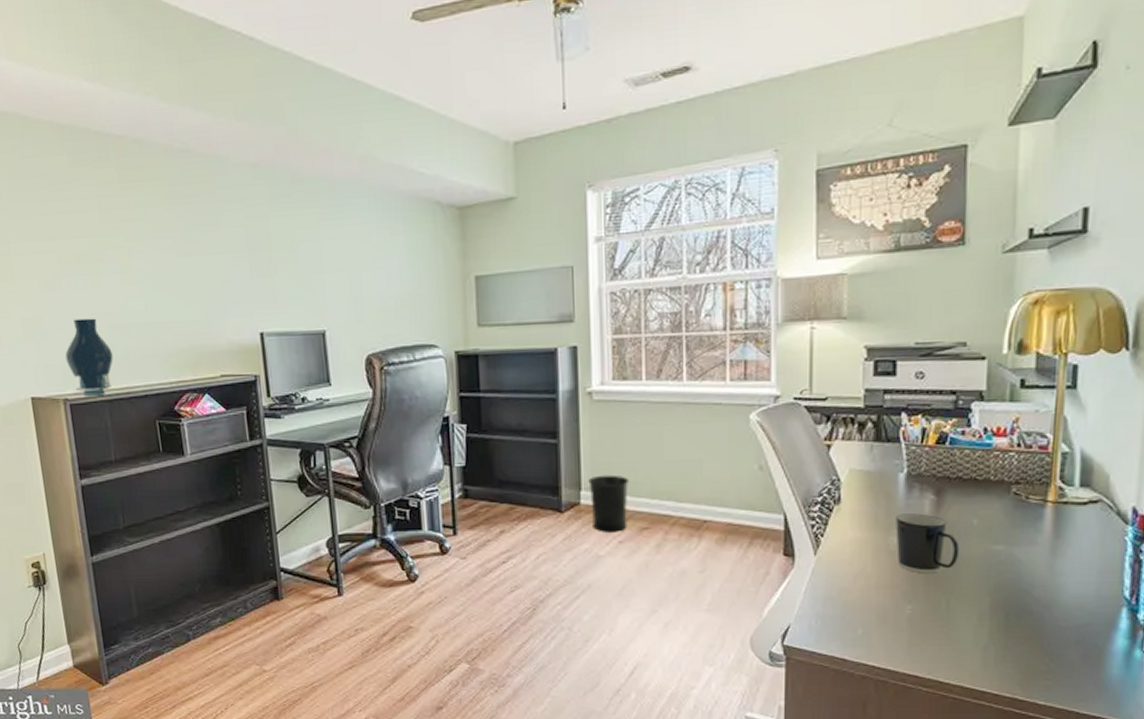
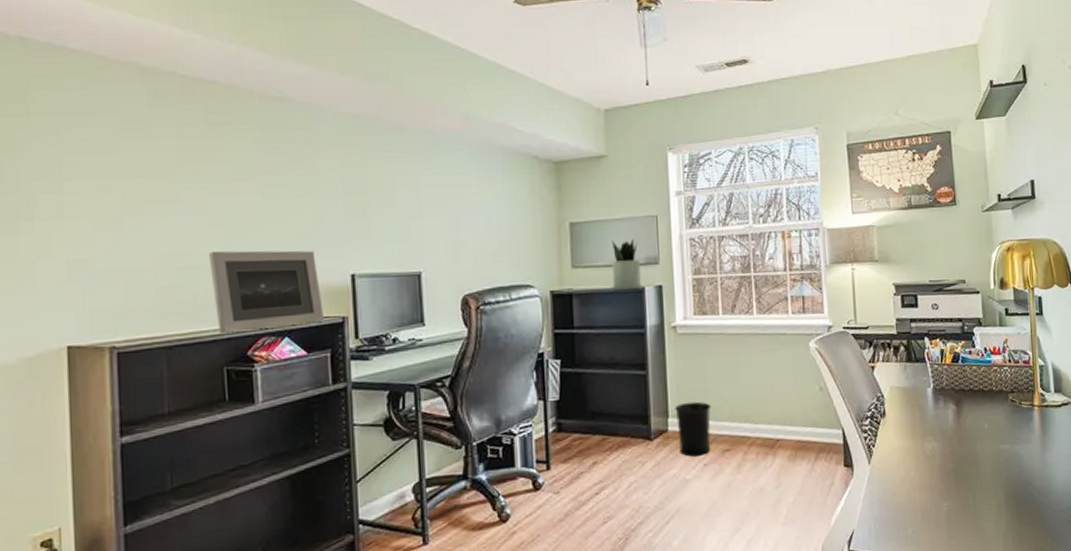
vase: present [65,318,113,397] -> none [118,259,178,344]
picture frame: none [133,308,239,390] -> present [208,250,325,334]
planter: none [519,293,556,352] -> present [610,238,644,291]
mug: present [895,513,960,574] -> none [928,421,978,474]

